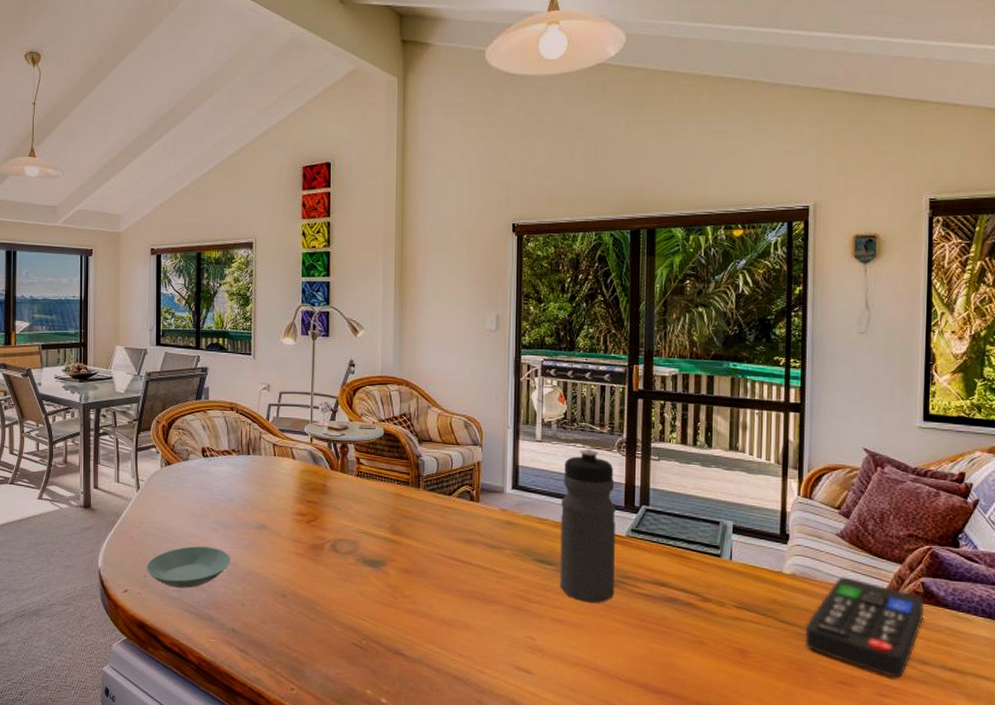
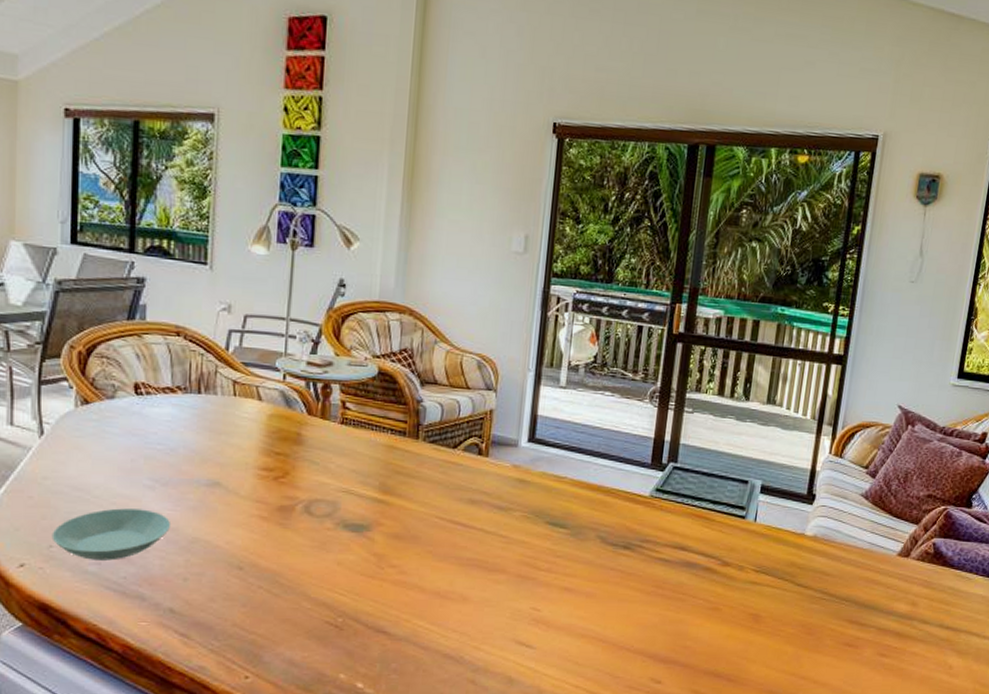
water bottle: present [560,449,616,603] -> none [572,398,644,569]
remote control: present [805,577,925,678] -> none [818,538,934,638]

